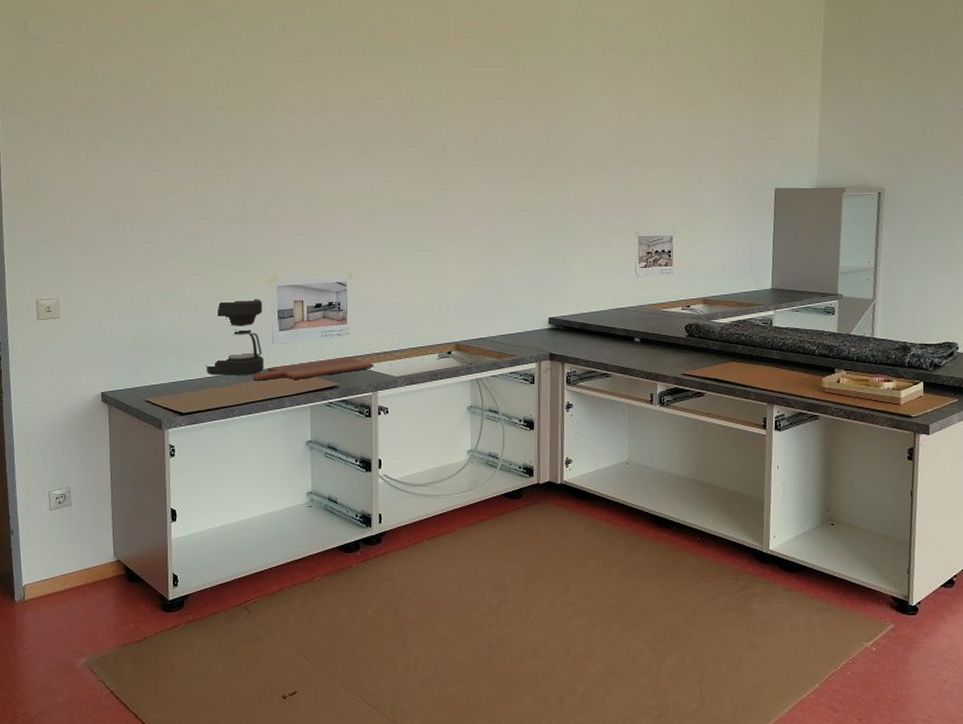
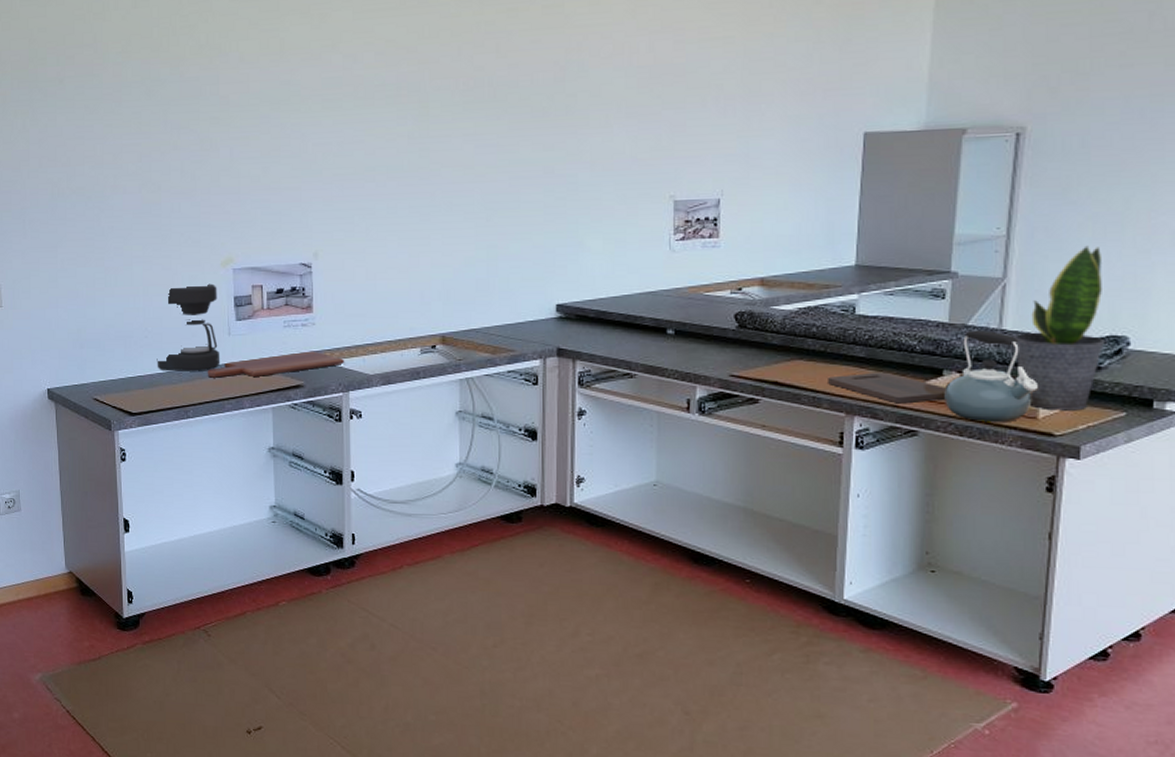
cutting board: none [754,370,838,395] -> present [828,372,946,404]
kettle: none [836,338,899,408] -> present [944,329,1038,423]
potted plant: none [882,276,943,398] -> present [1014,245,1106,411]

